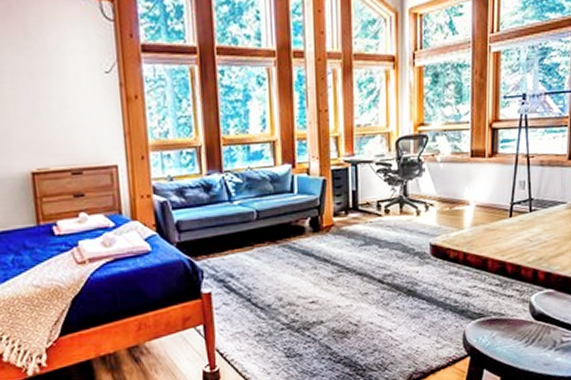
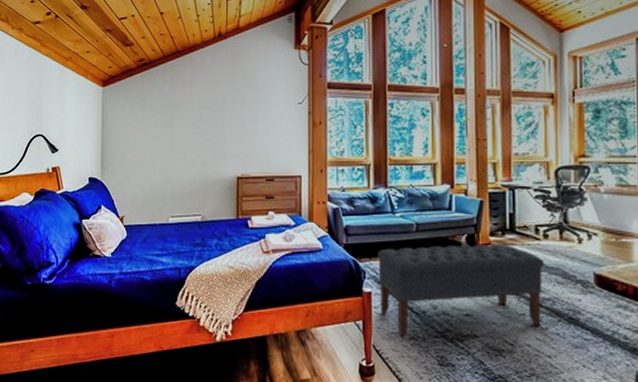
bench: none [216,223,385,336] -> present [378,244,544,338]

